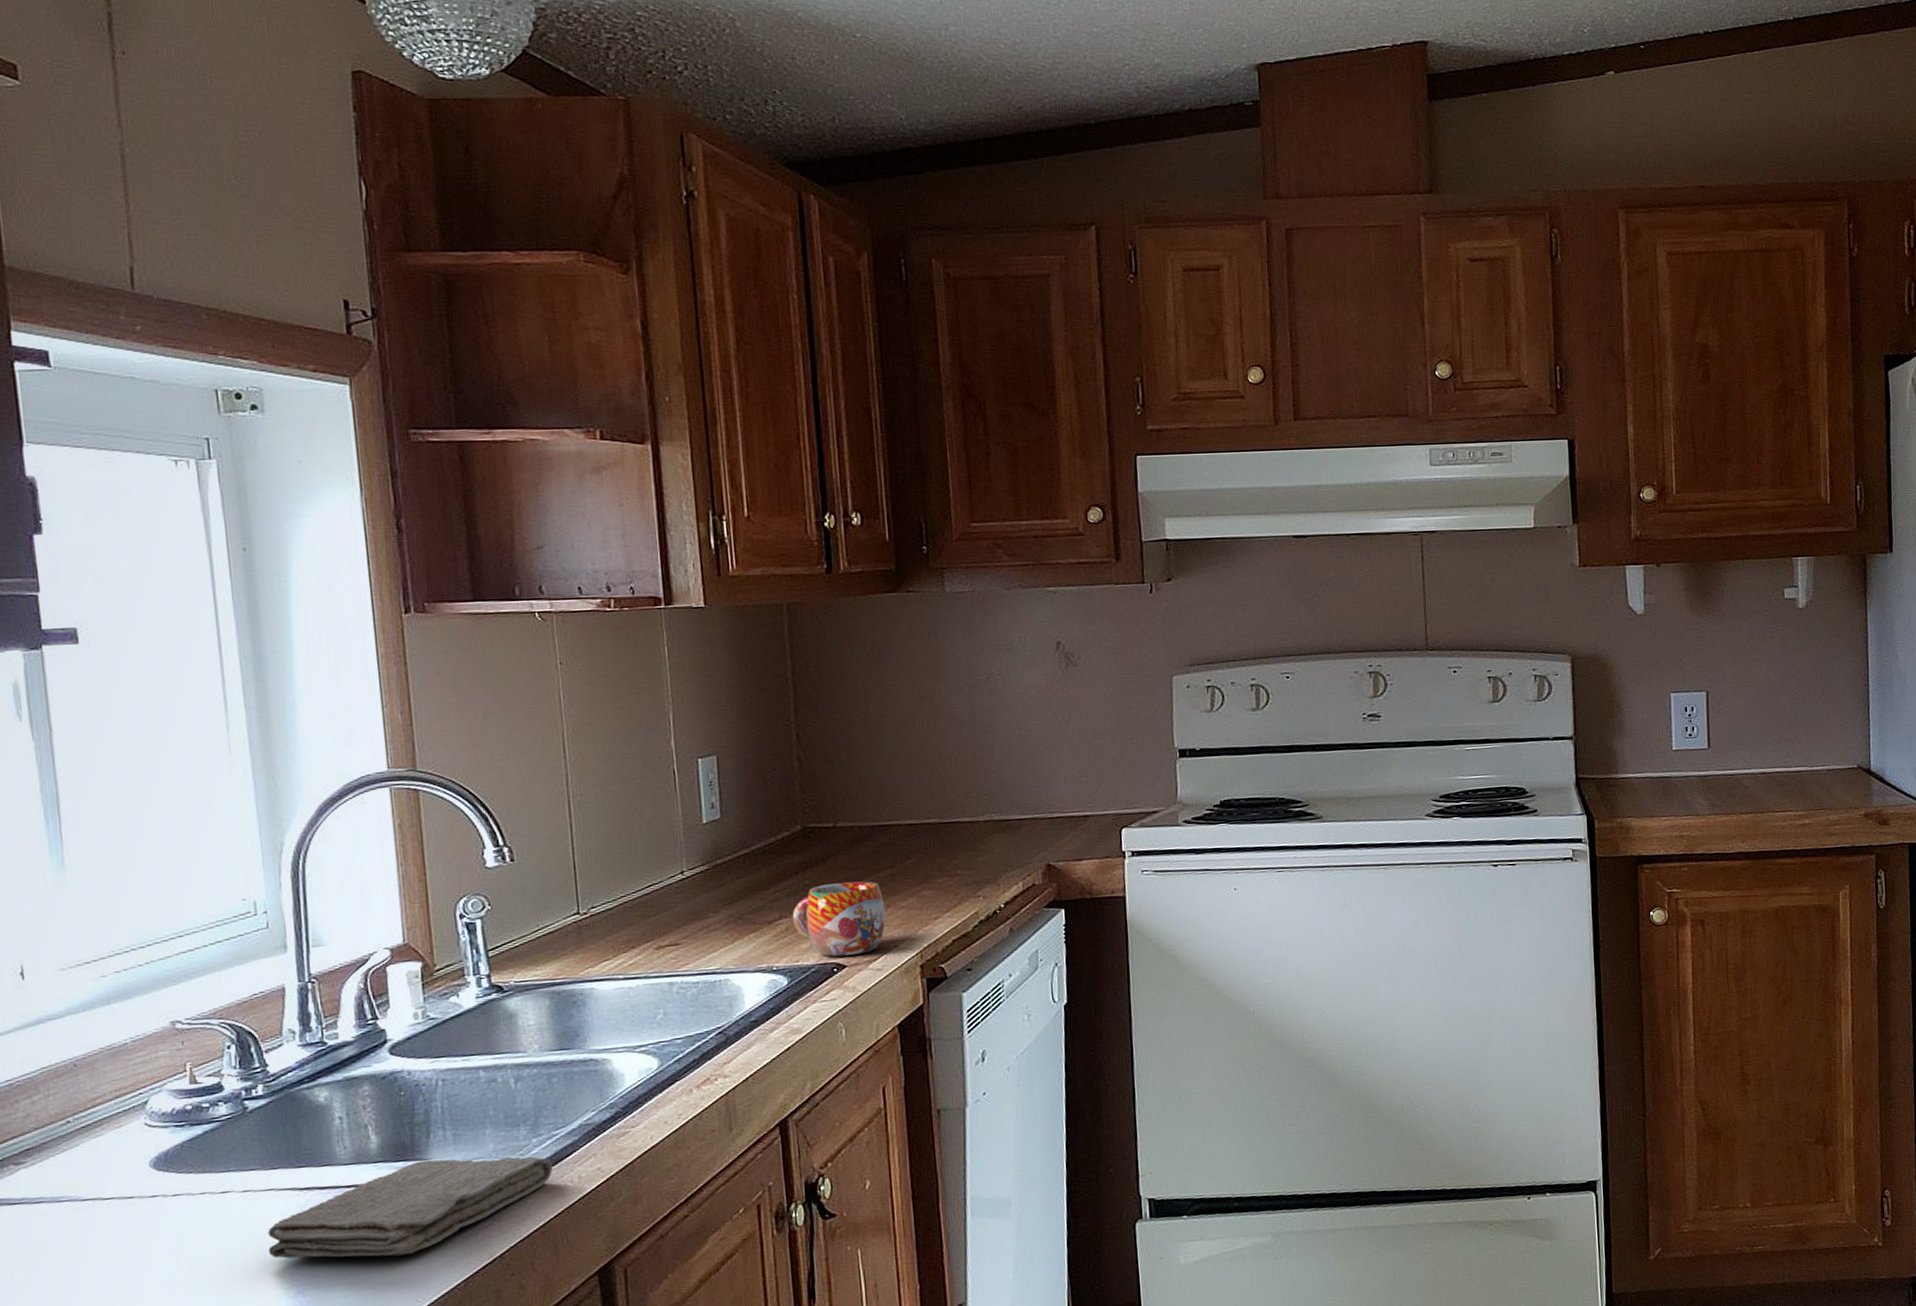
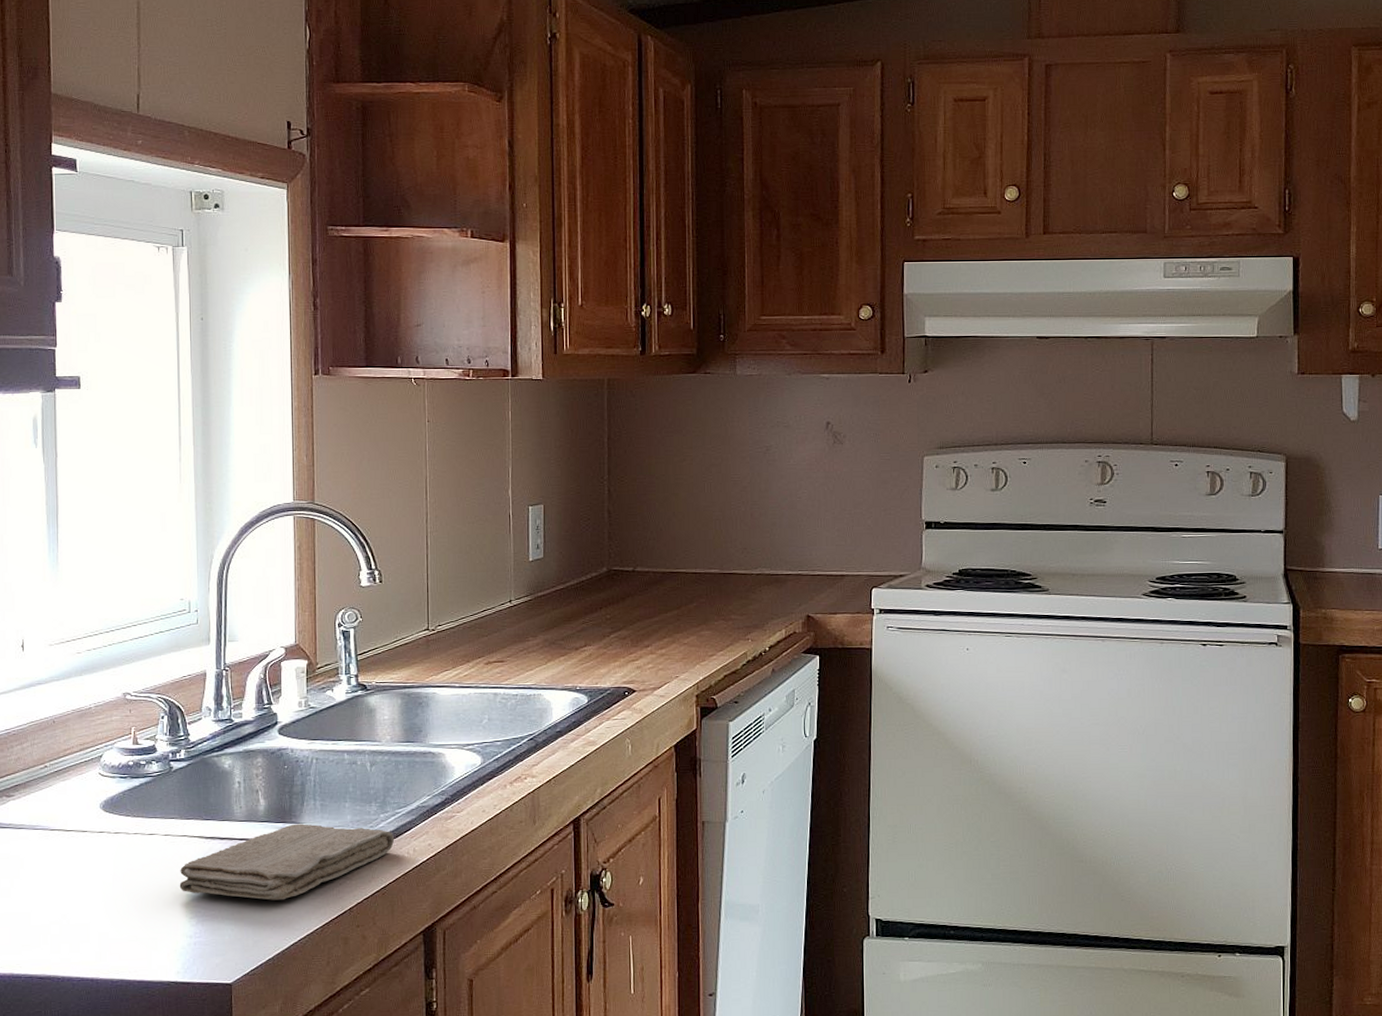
mug: present [792,881,887,957] -> none [595,619,671,682]

